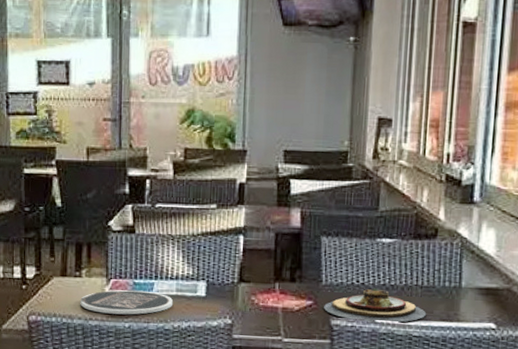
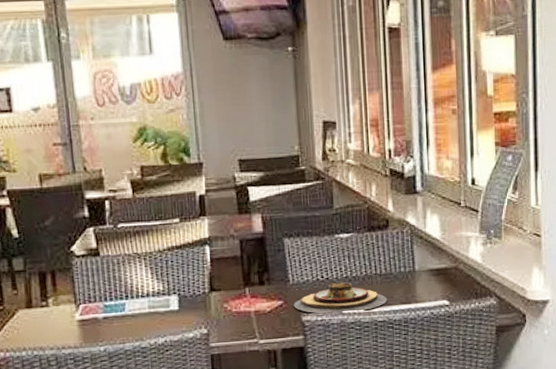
plate: present [80,290,173,315] -> none [50,312,146,341]

